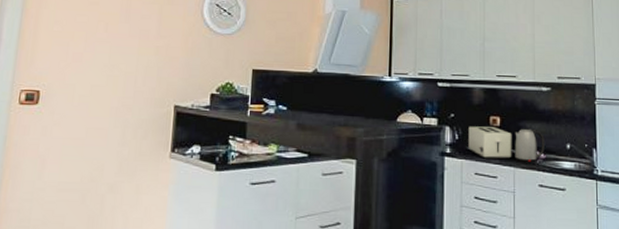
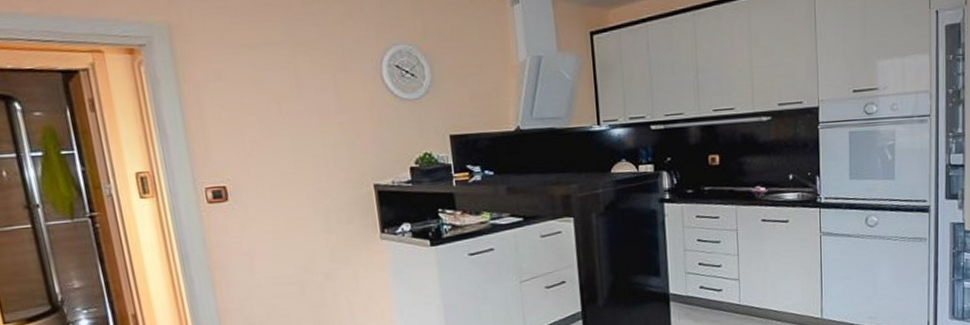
toaster: present [468,126,512,160] -> none [686,166,733,201]
kettle: present [515,127,545,163] -> none [735,162,767,200]

